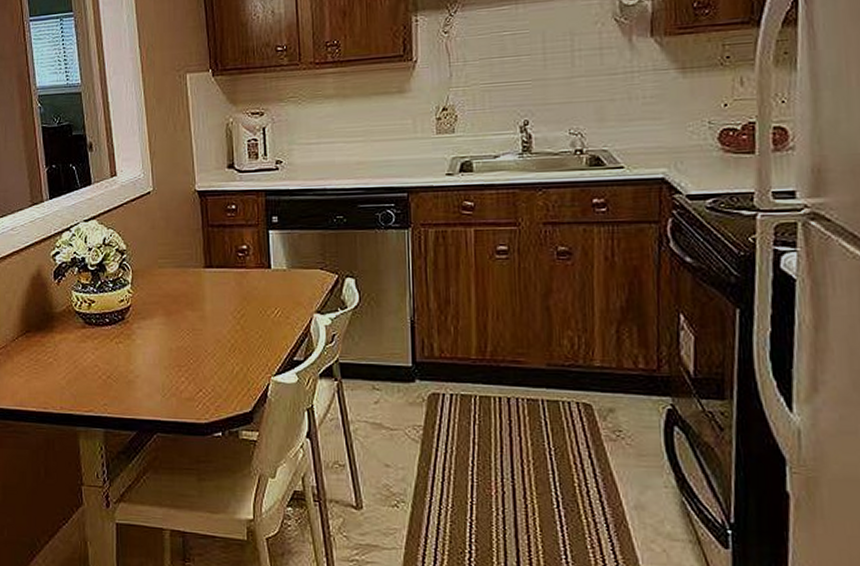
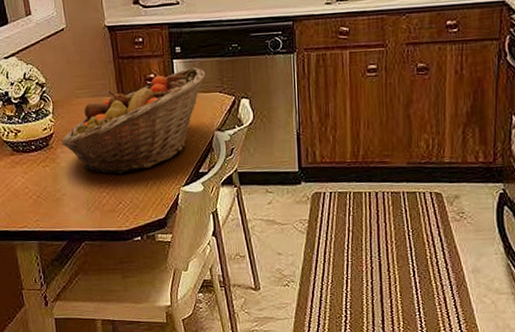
fruit basket: none [139,239,306,357] -> present [61,67,206,174]

